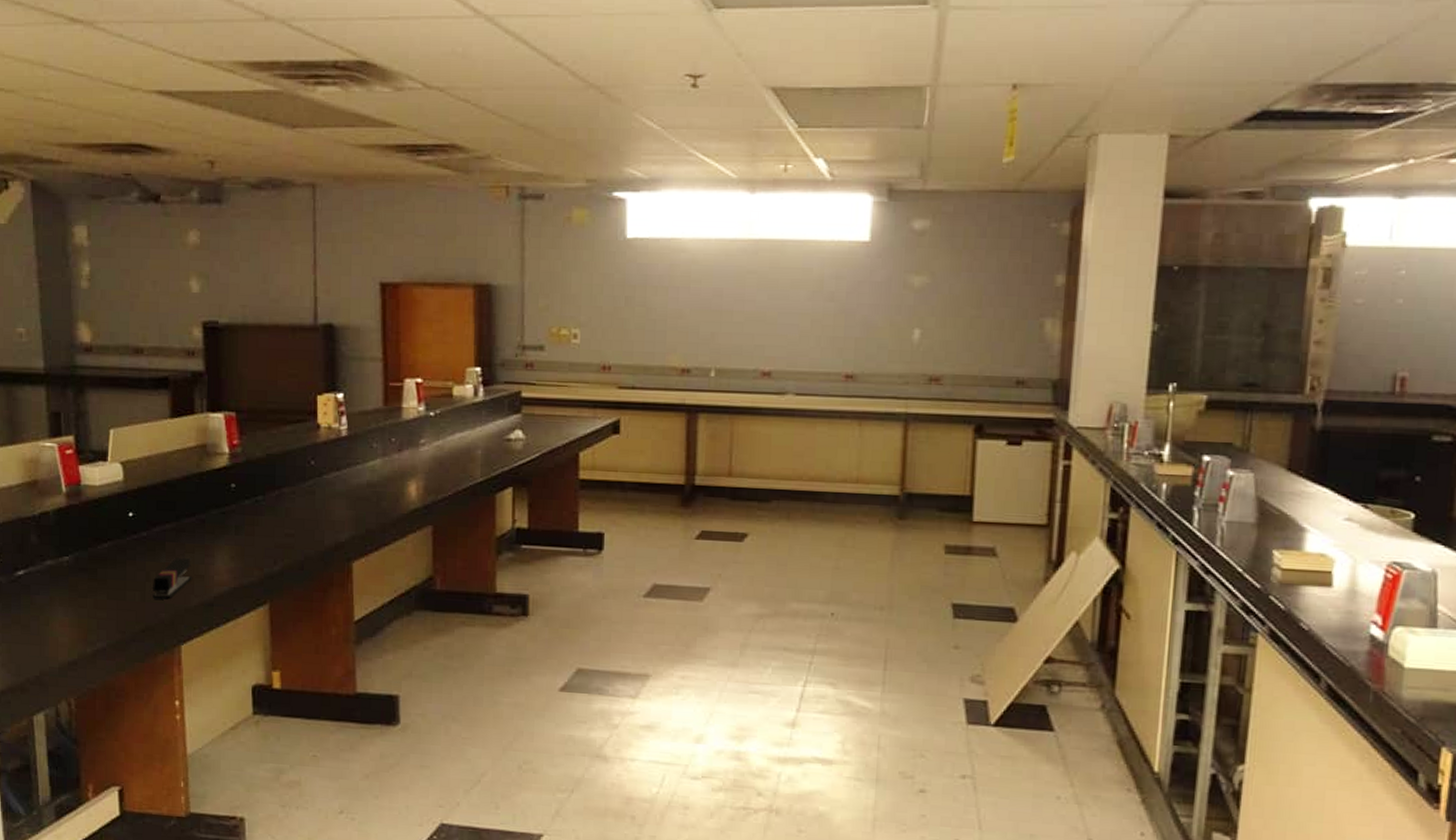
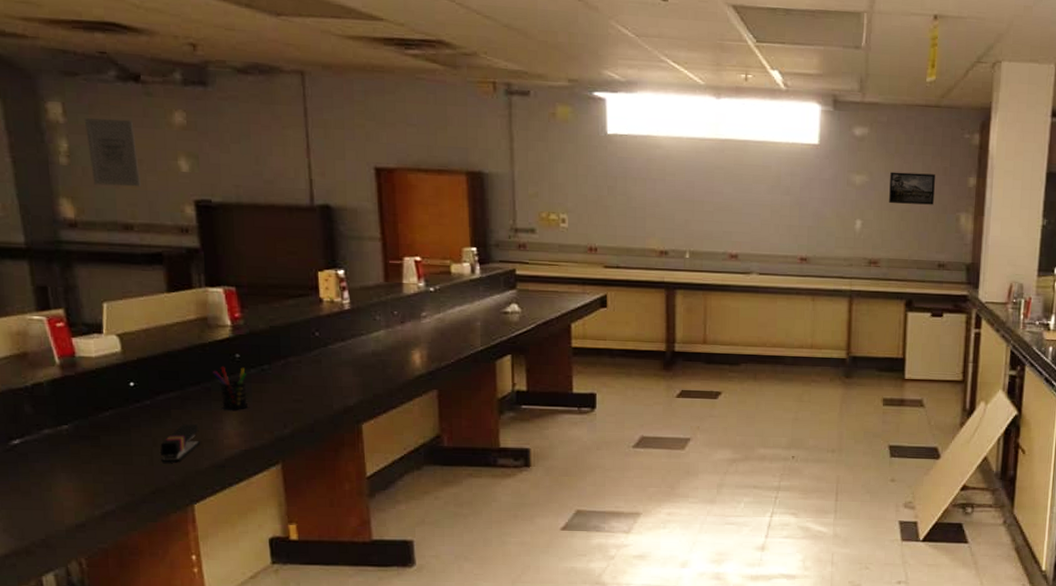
wall art: none [107,240,154,310] -> present [85,118,142,187]
pen holder: none [208,497,241,544] -> present [213,366,248,410]
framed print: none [955,271,1013,309] -> present [889,172,935,205]

